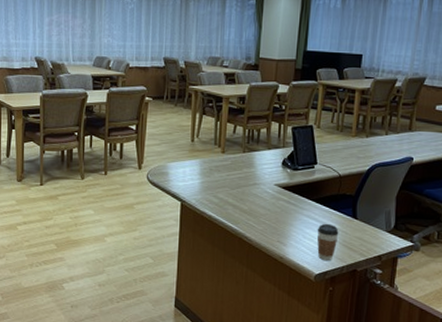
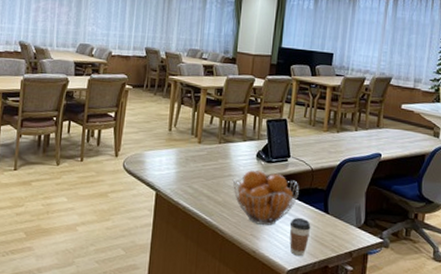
fruit basket: none [259,178,327,232] -> present [233,170,299,225]

